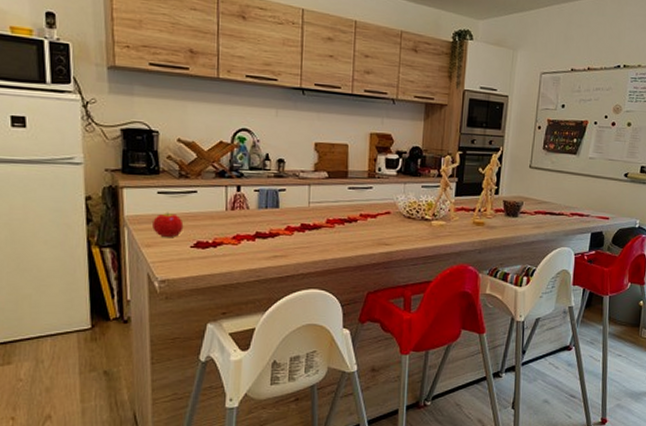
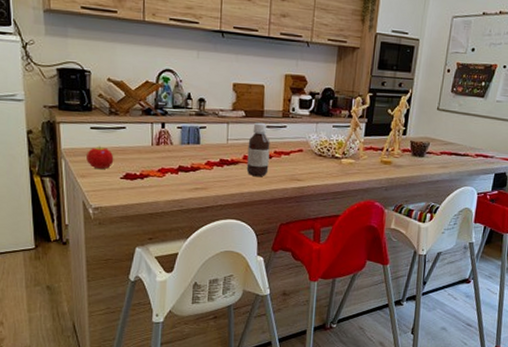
bottle: none [330,183,355,242] -> present [246,122,270,177]

